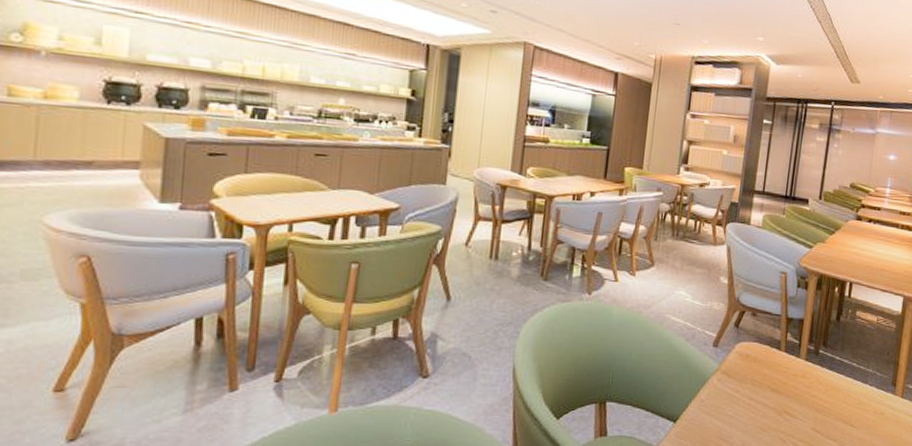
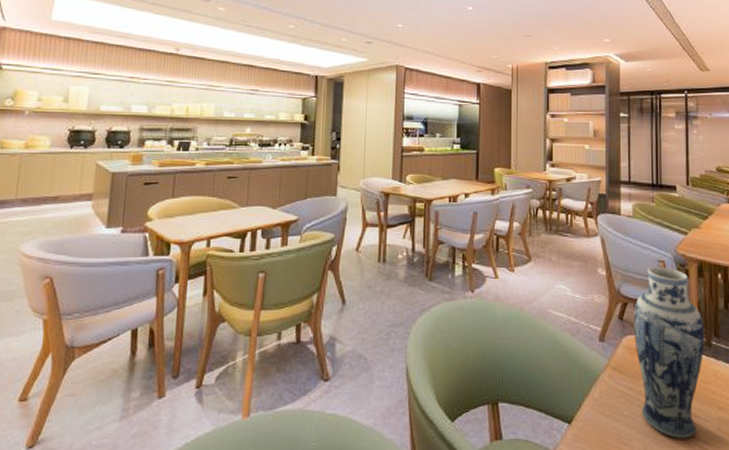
vase: none [744,277,815,437] -> present [634,266,704,439]

